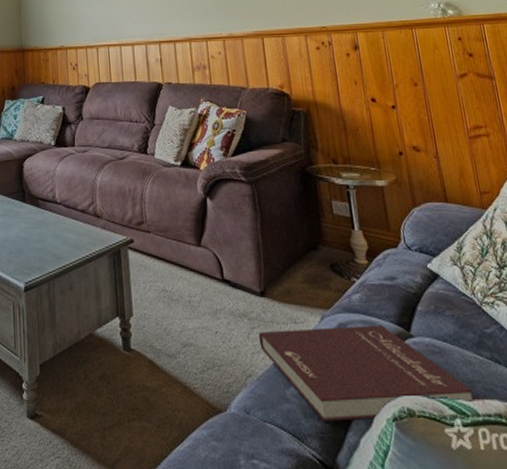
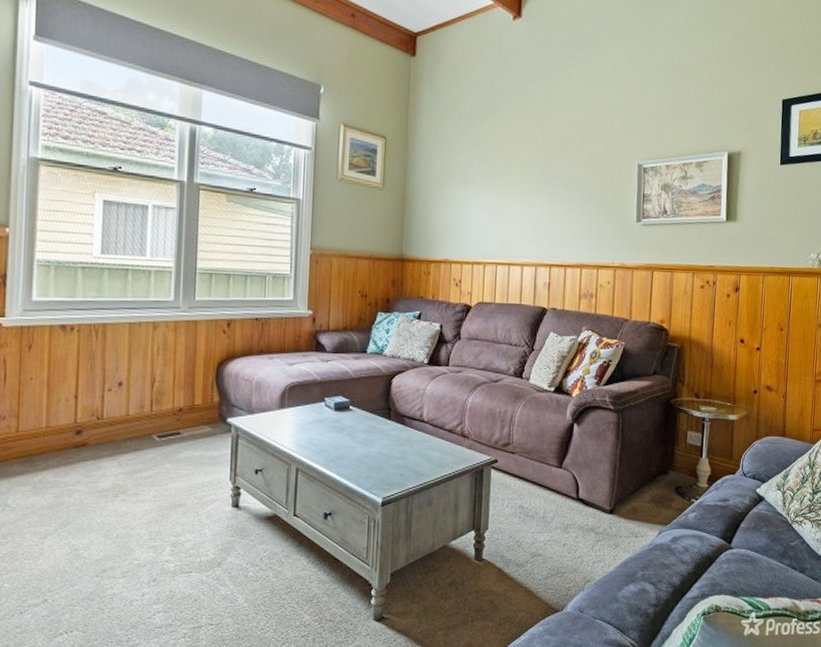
book: present [259,325,473,422] -> none [601,539,770,617]

